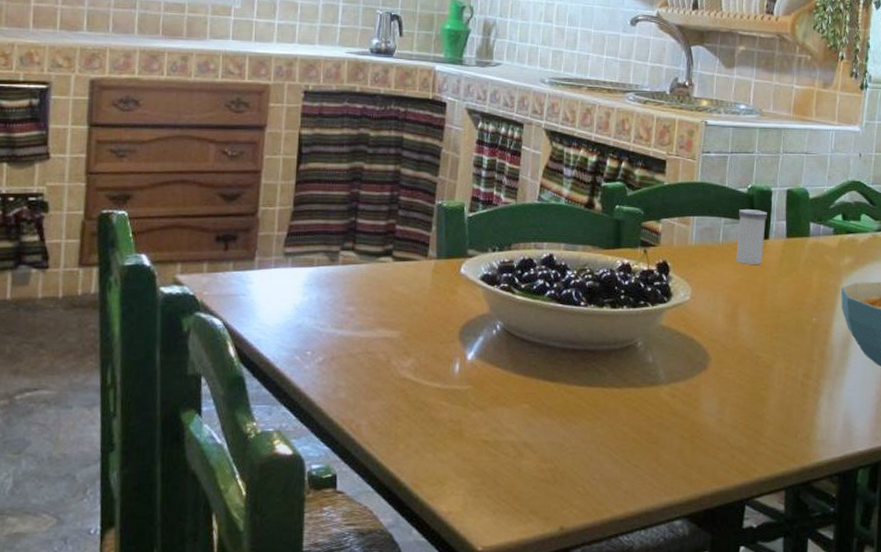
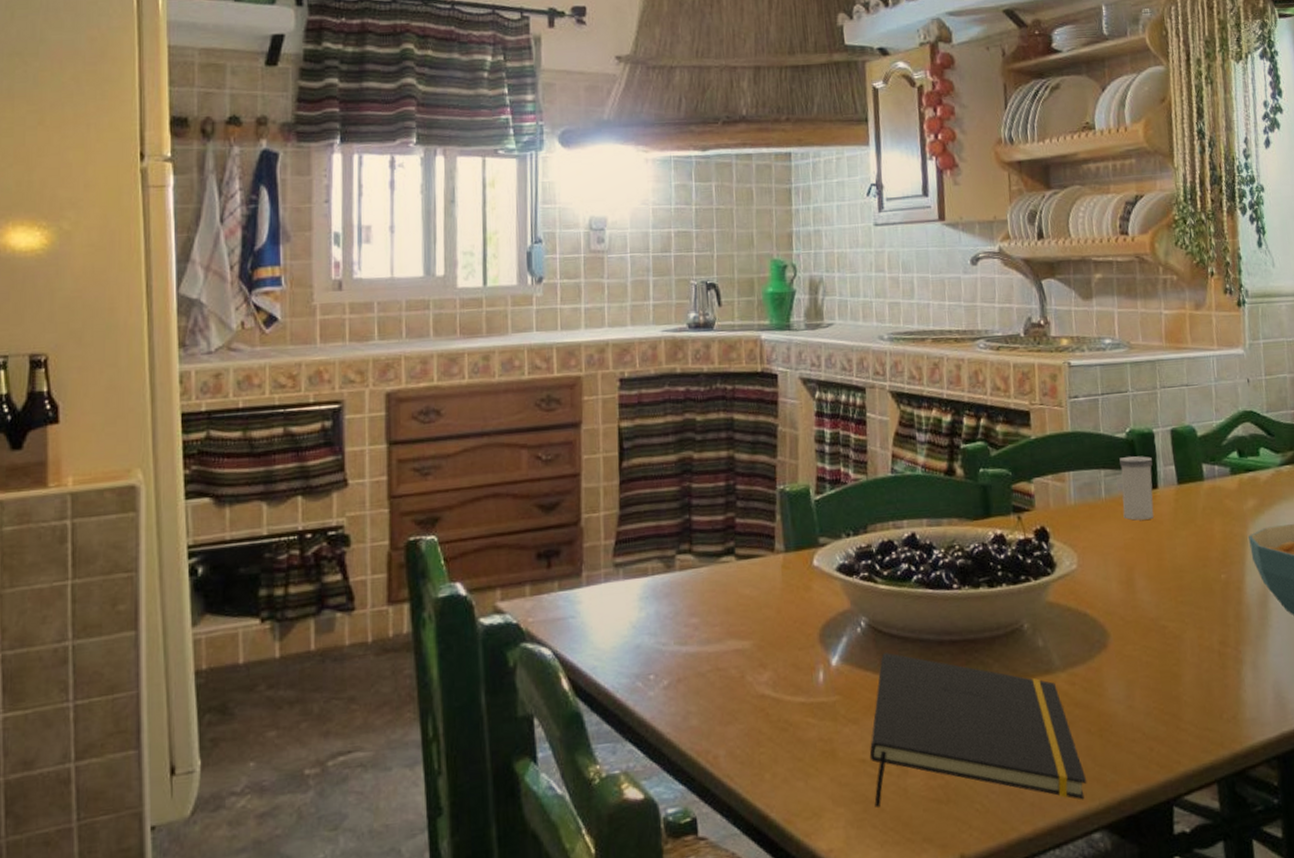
notepad: none [491,354,675,493] -> present [869,652,1087,807]

